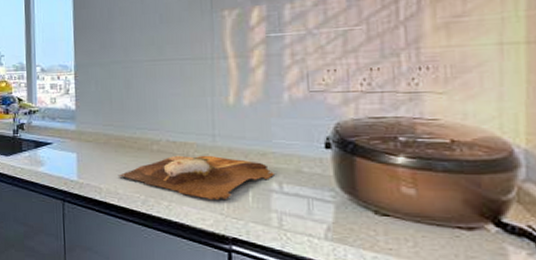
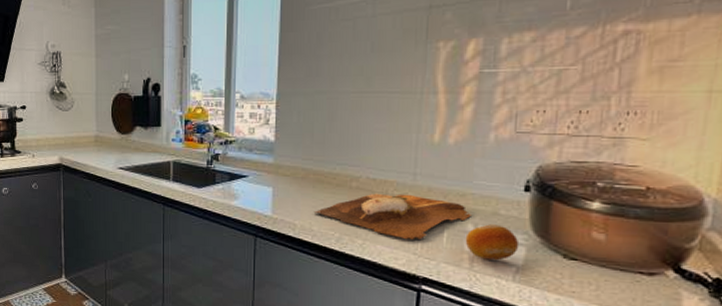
fruit: none [271,182,327,219] -> present [465,224,520,261]

